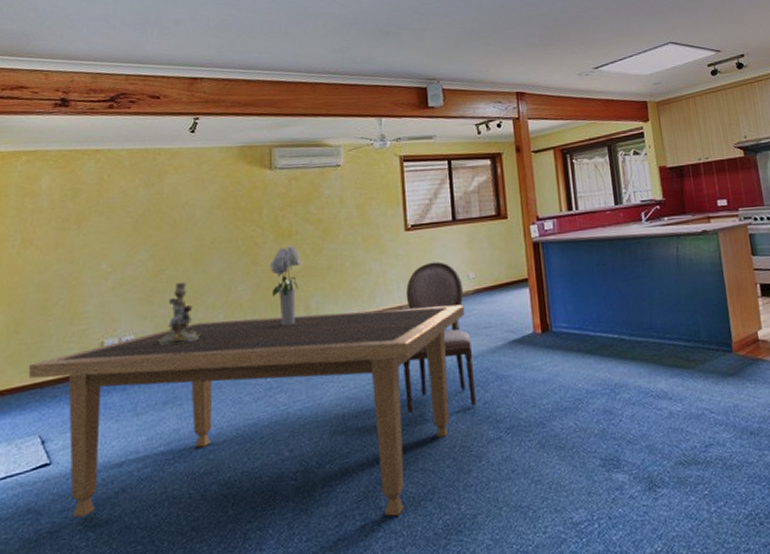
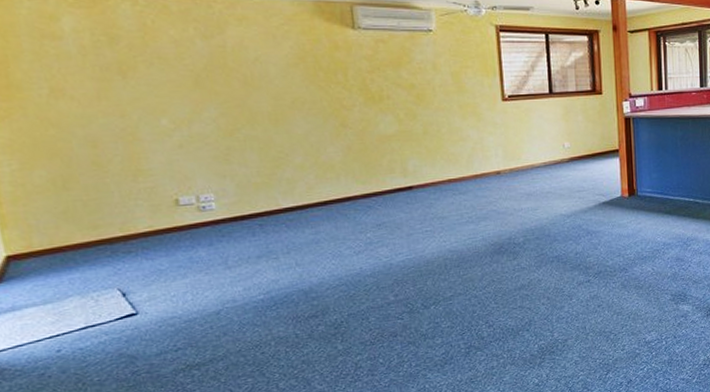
dining table: present [28,304,465,518] -> none [90,170,560,359]
candlestick: present [158,281,200,345] -> none [243,141,290,203]
bouquet: present [269,245,300,325] -> none [360,109,394,186]
dining chair: present [403,261,477,414] -> none [502,131,570,264]

